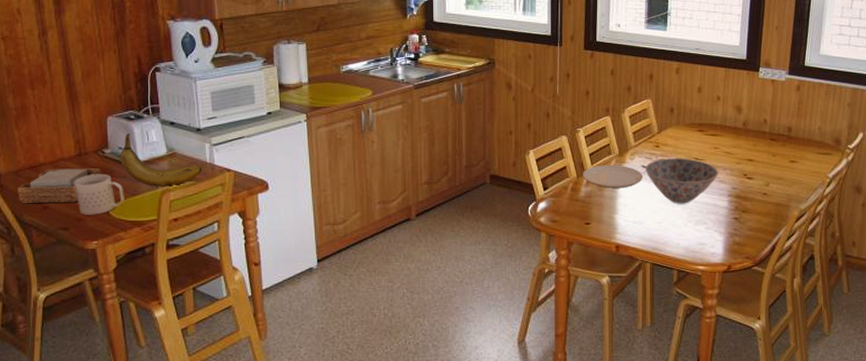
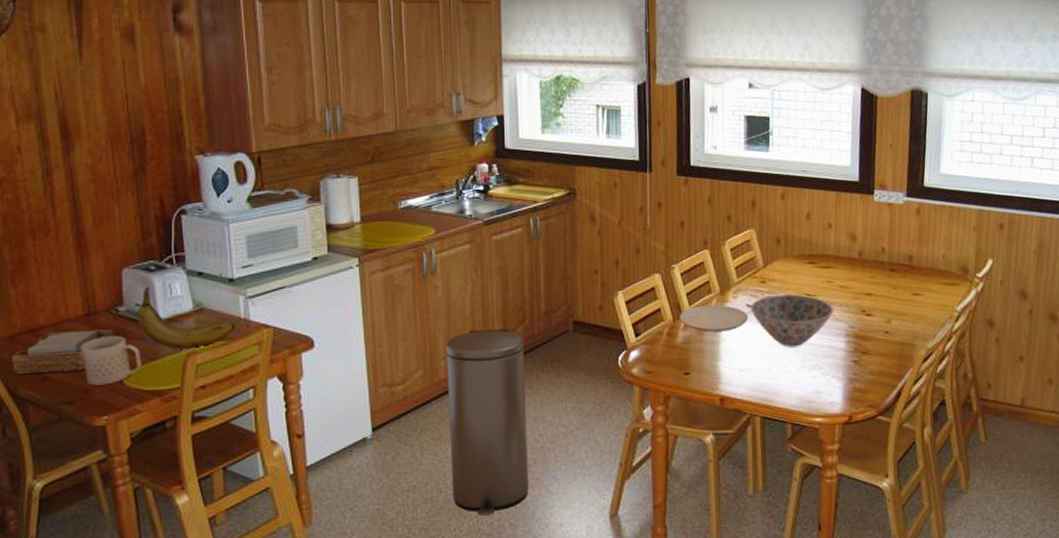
pedal bin: none [380,179,449,337] -> present [445,329,528,516]

